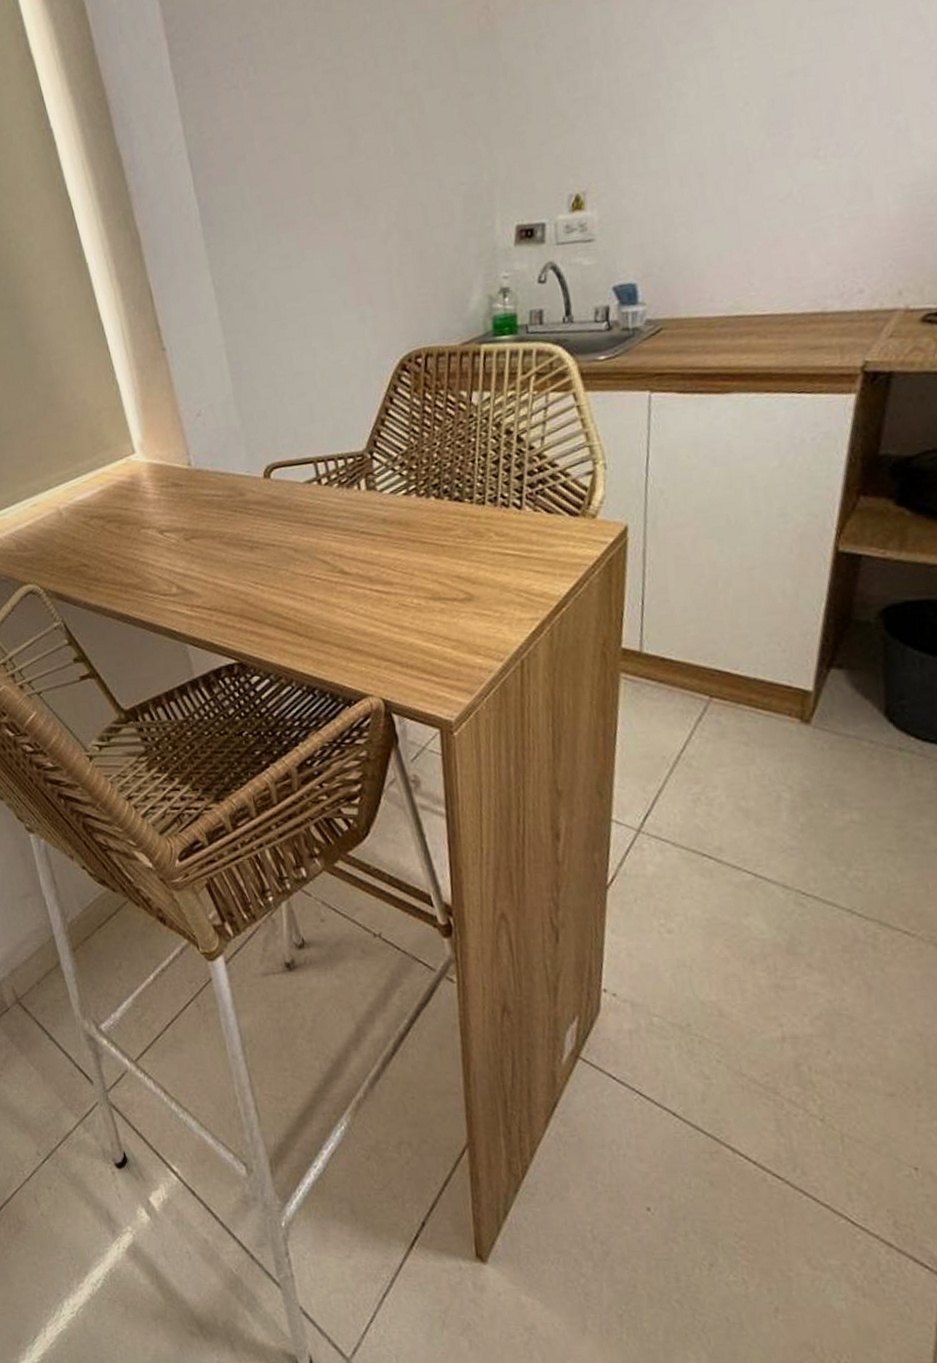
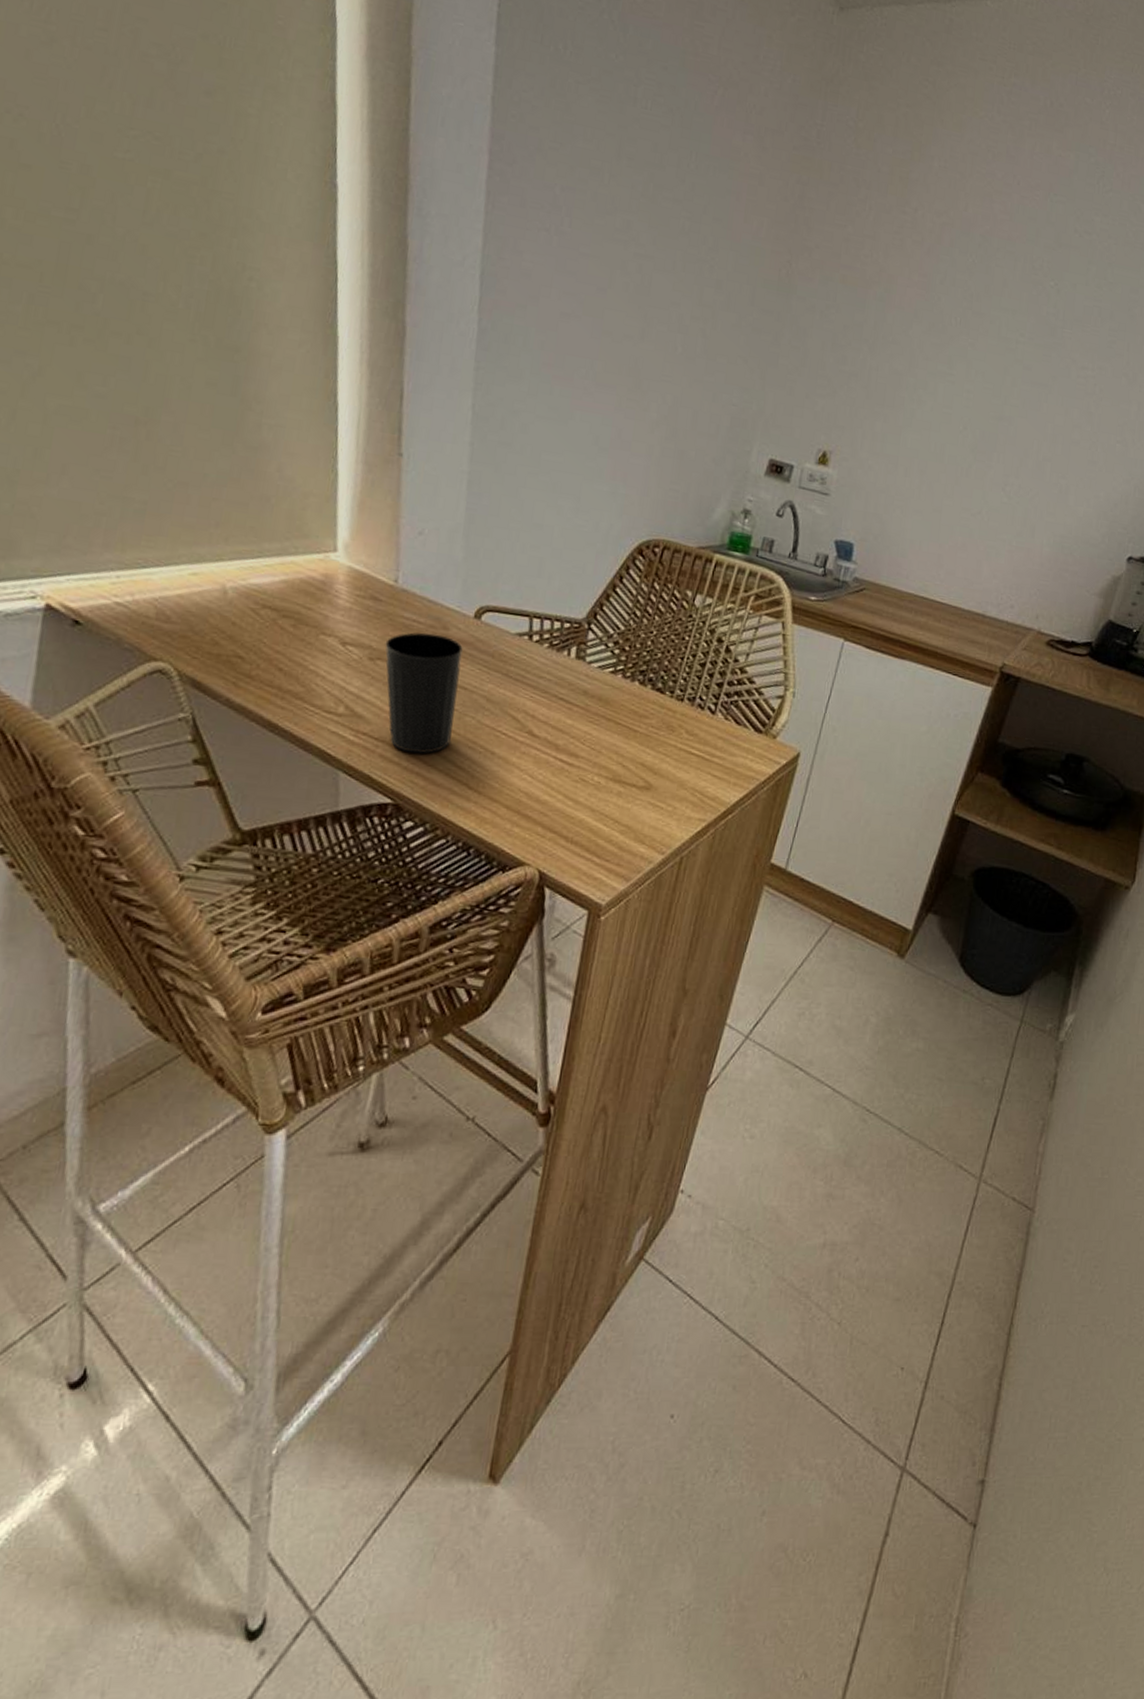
cup: none [195,501,272,615] -> present [385,632,463,754]

